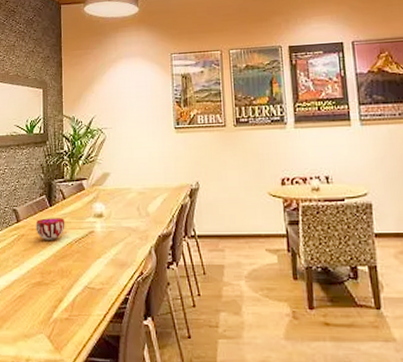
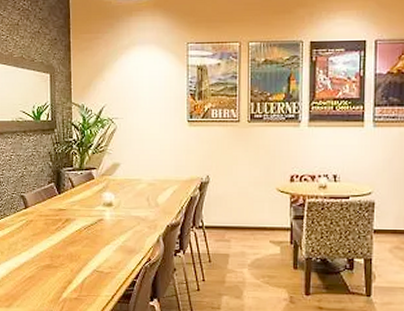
decorative bowl: present [36,218,65,240] -> none [44,205,74,226]

